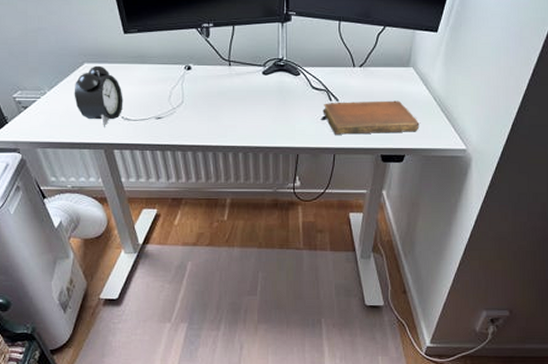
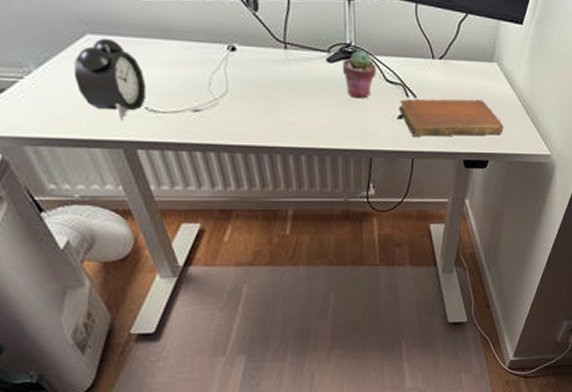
potted succulent: none [275,63,304,104] -> present [342,50,377,99]

